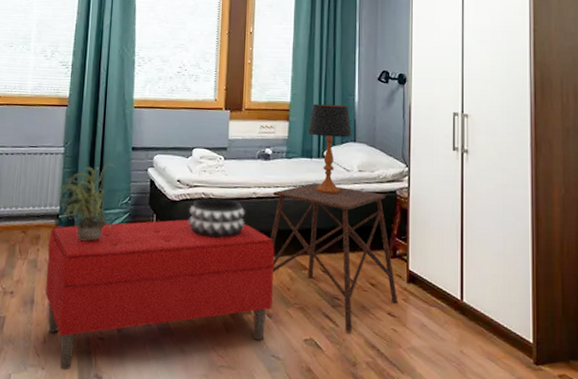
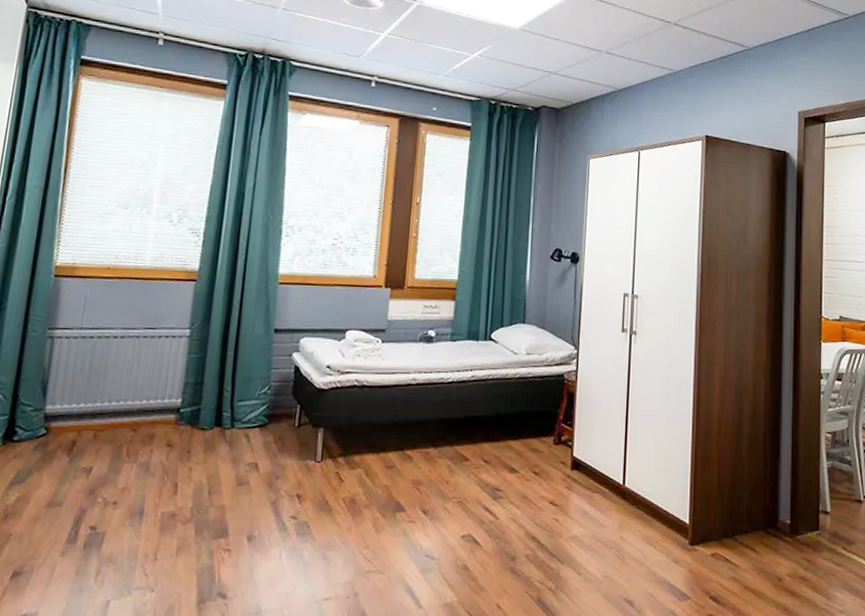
bench: present [45,219,275,371] -> none [159,409,434,591]
potted plant: present [59,164,115,241] -> none [181,348,253,438]
decorative bowl: present [188,197,246,238] -> none [337,385,404,430]
side table: present [270,183,398,332] -> none [430,367,561,525]
table lamp: present [308,103,352,195] -> none [475,282,521,379]

